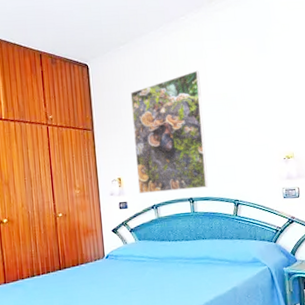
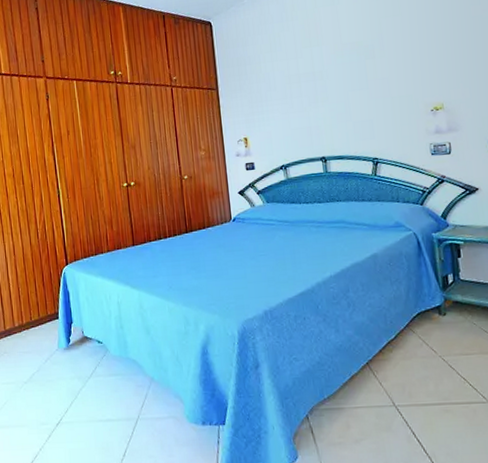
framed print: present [130,70,209,193] -> none [256,18,343,154]

